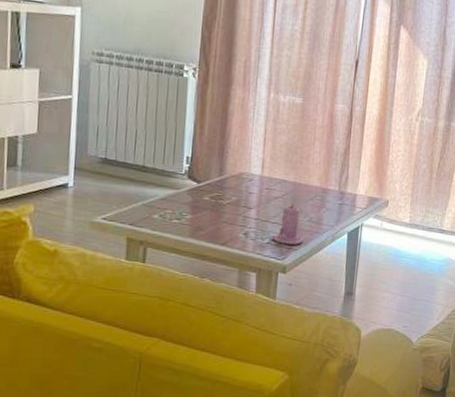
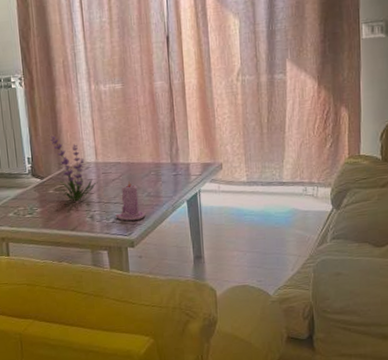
plant: none [211,138,259,214] -> present [50,135,98,202]

